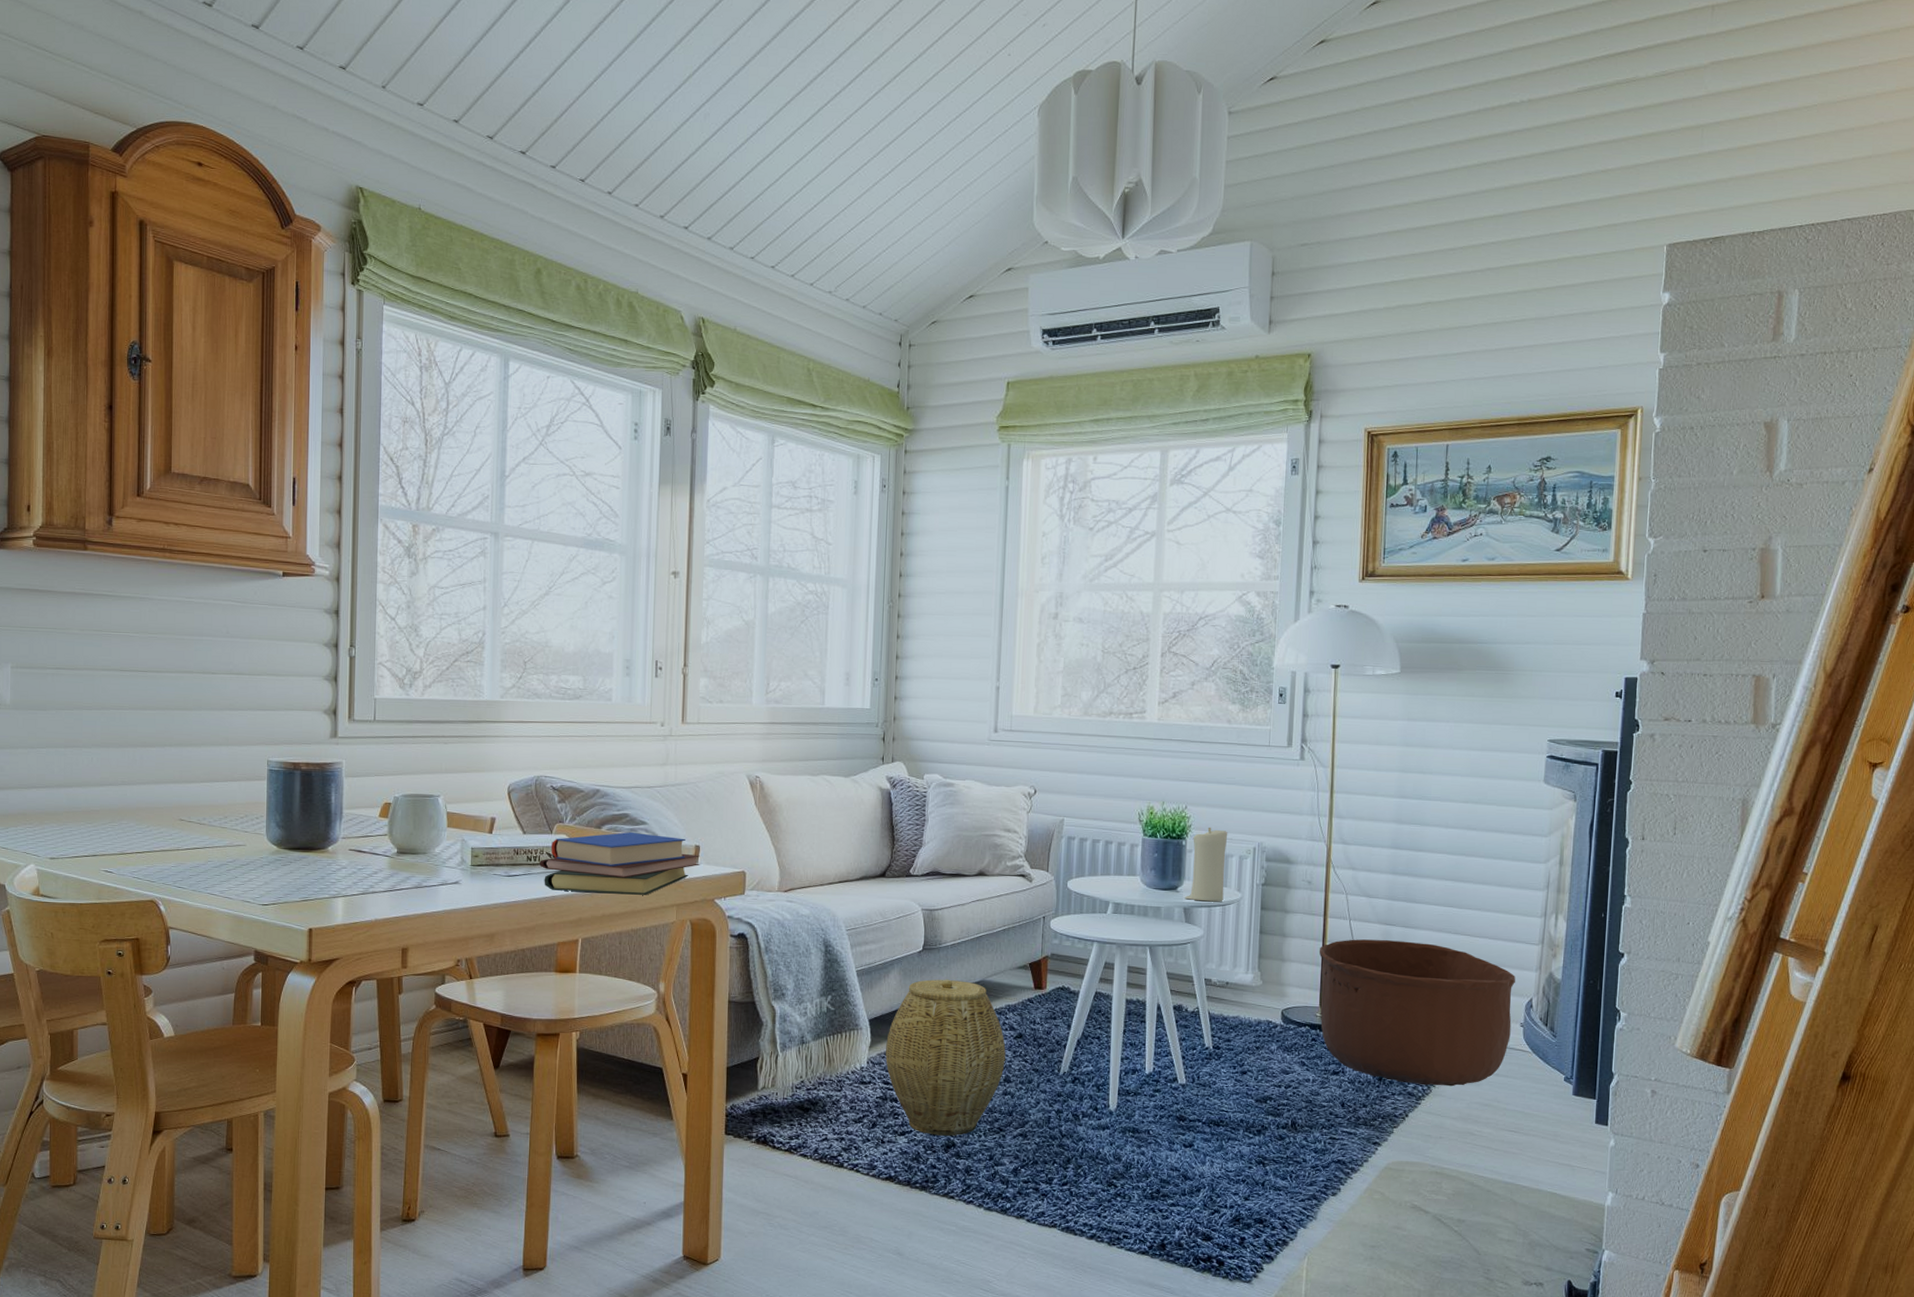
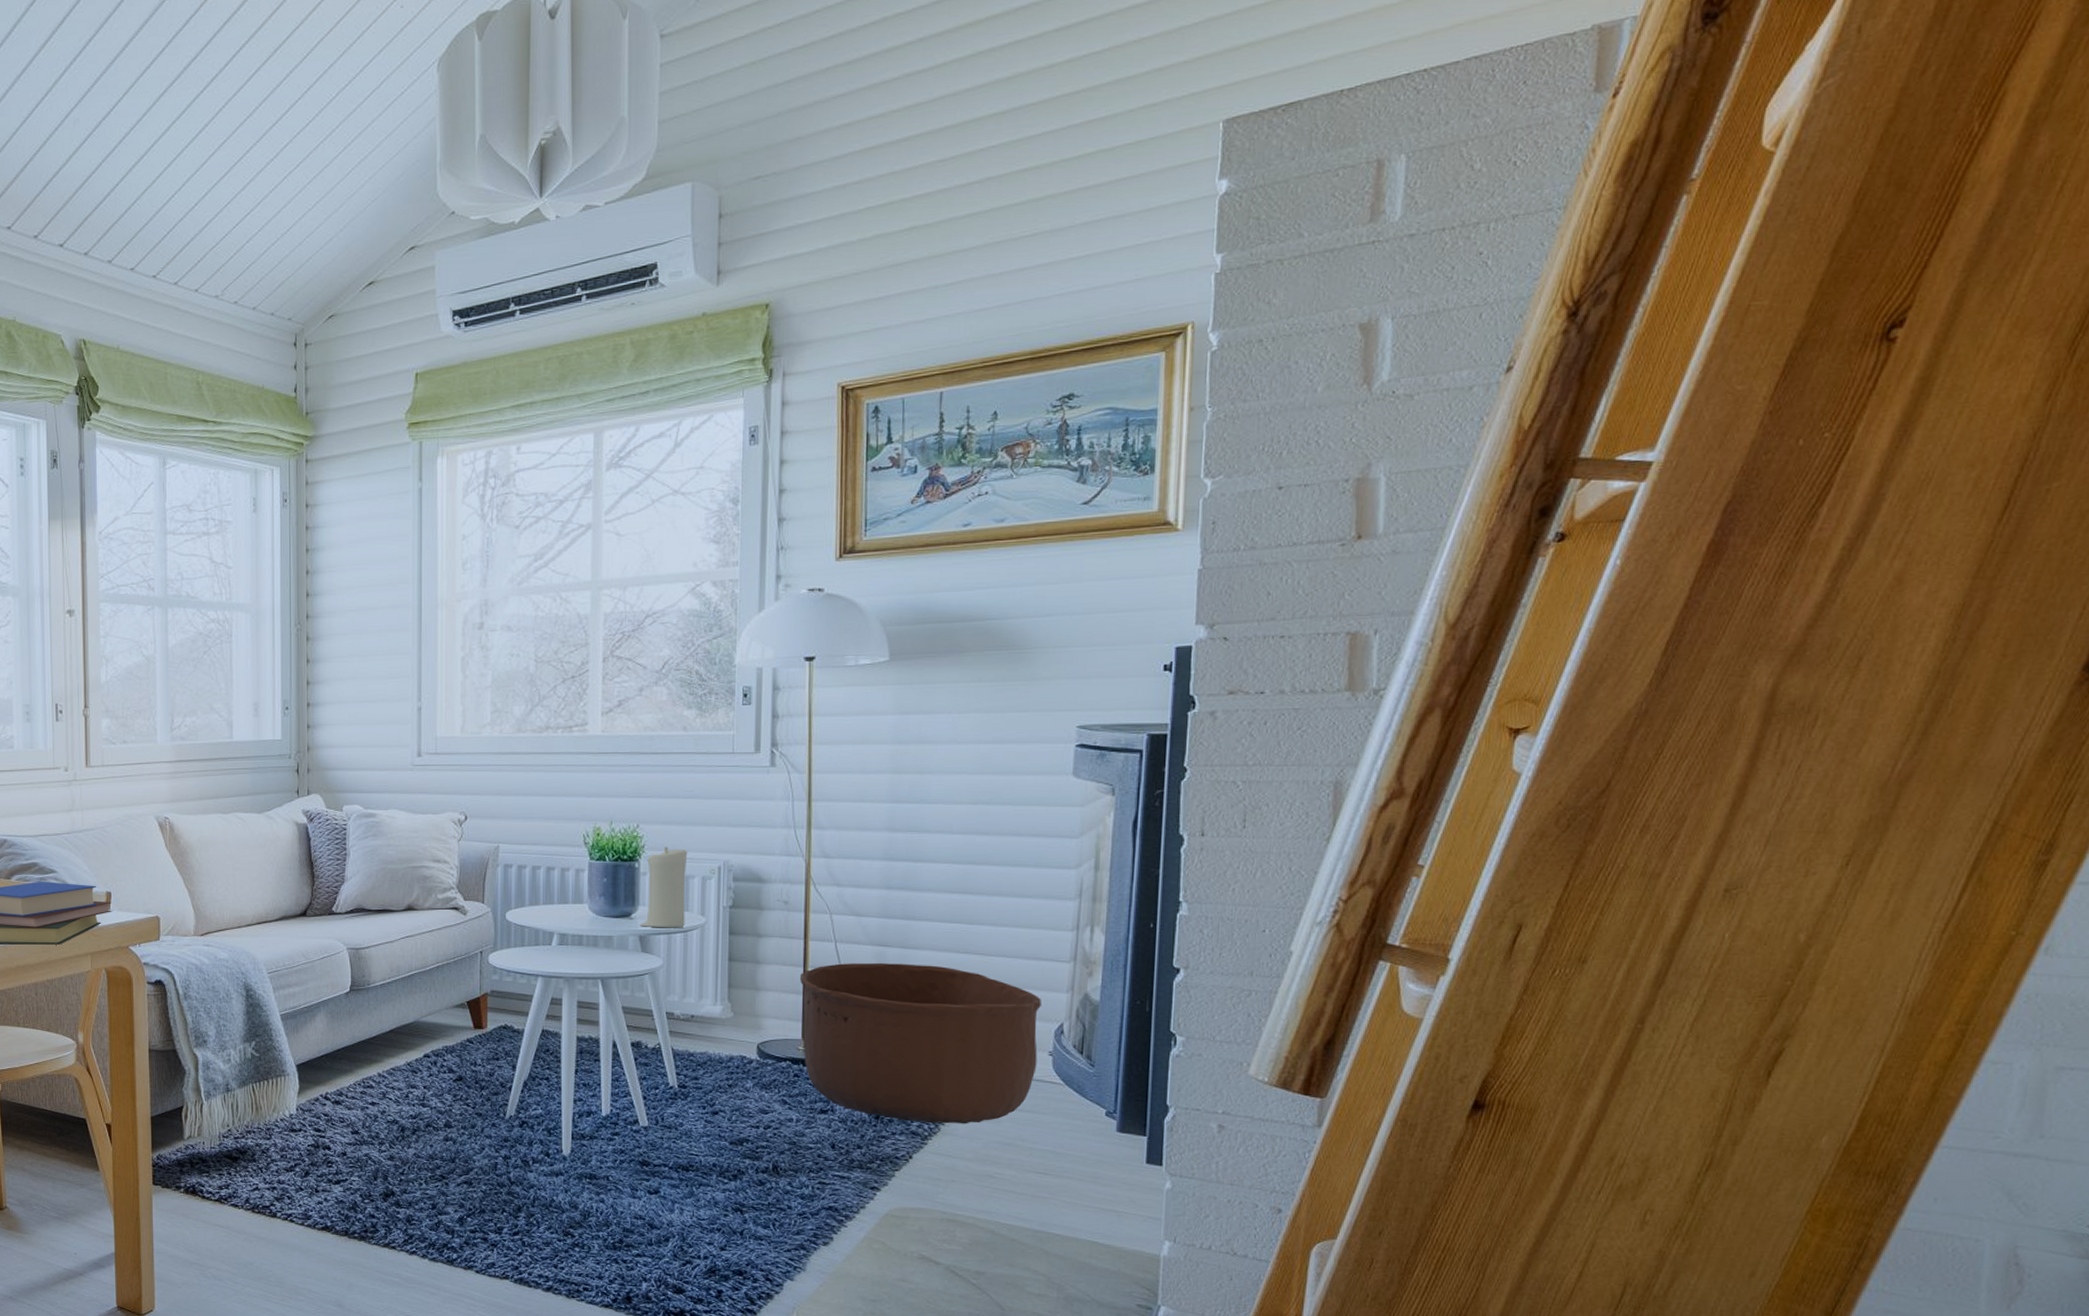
woven basket: present [885,979,1006,1136] -> none [316,1021,445,1185]

